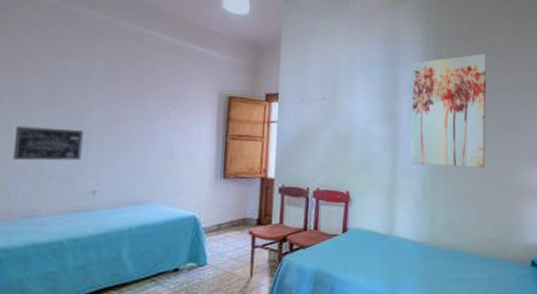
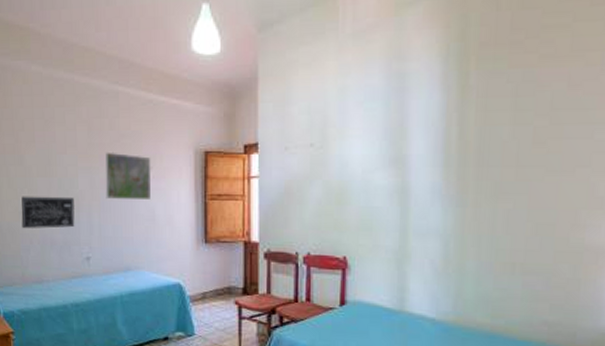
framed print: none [121,88,174,136] -> present [105,152,151,199]
wall art: present [410,53,487,169] -> none [425,59,542,224]

